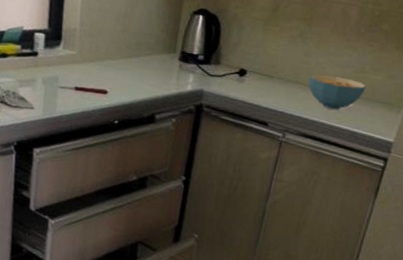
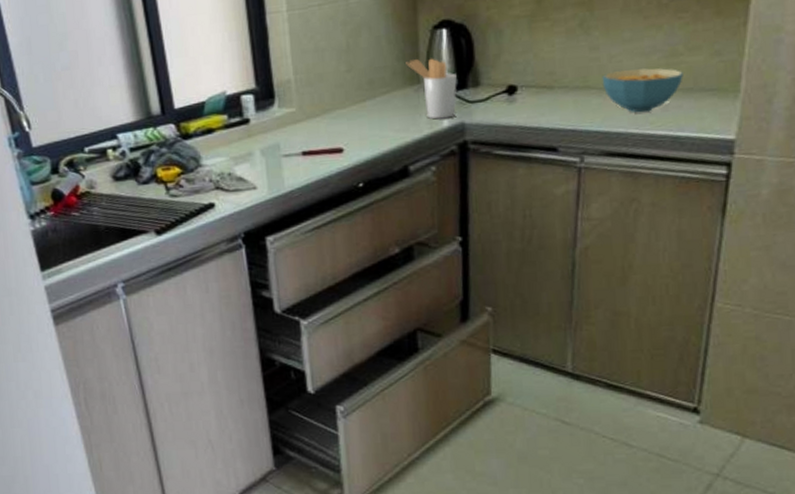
utensil holder: none [167,33,204,84] -> present [406,58,457,120]

